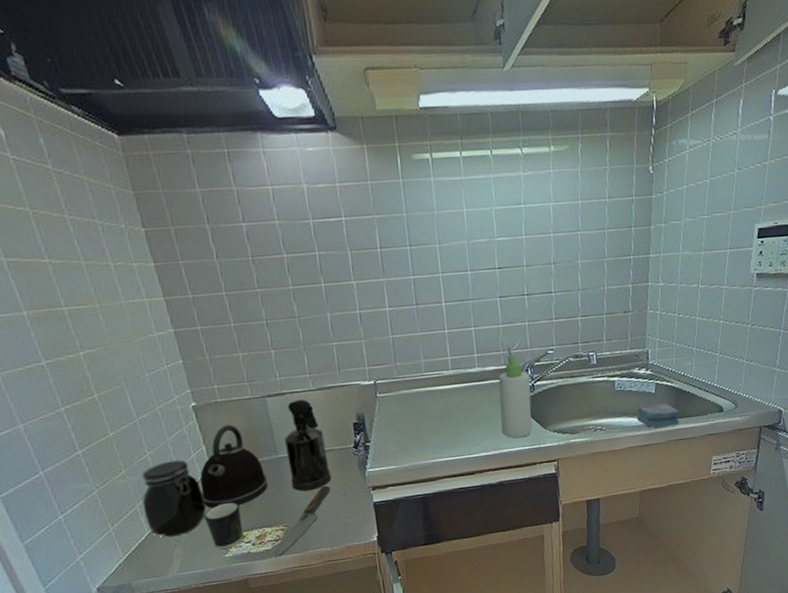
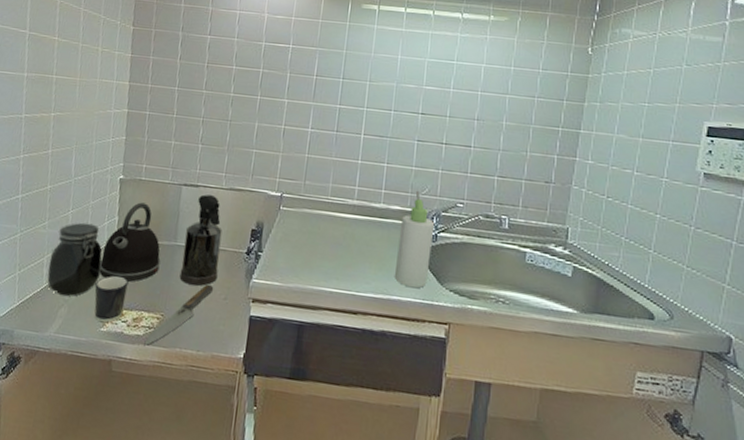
sponge: present [636,403,680,428] -> none [546,288,599,322]

